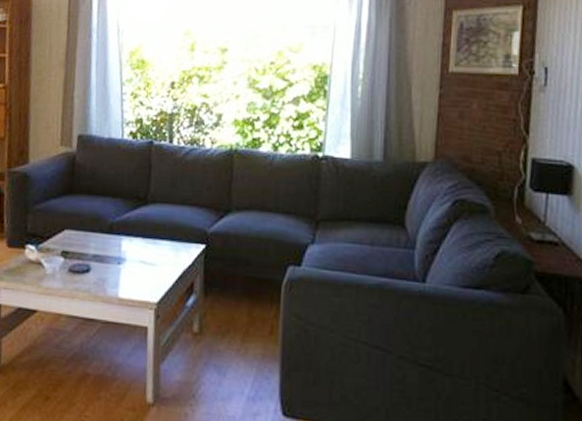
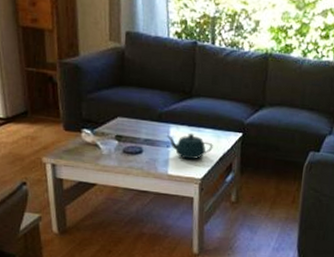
teapot: none [119,246,171,279] -> present [167,133,213,160]

